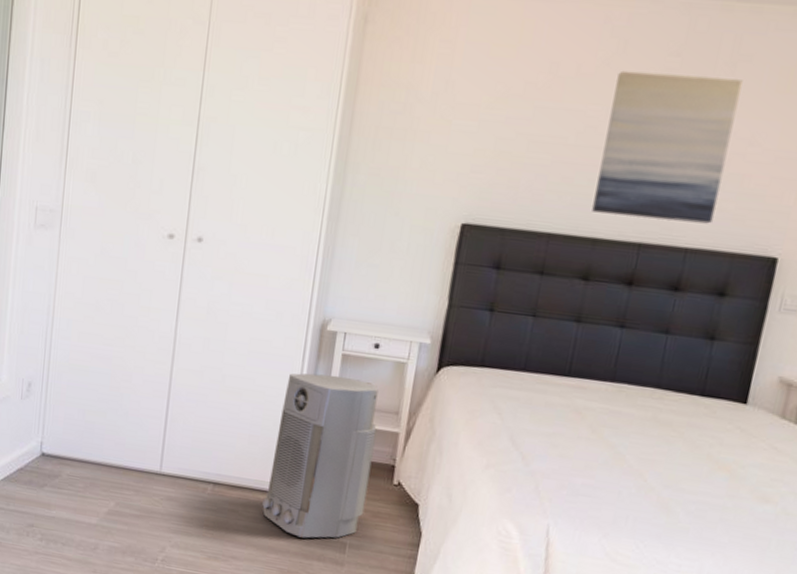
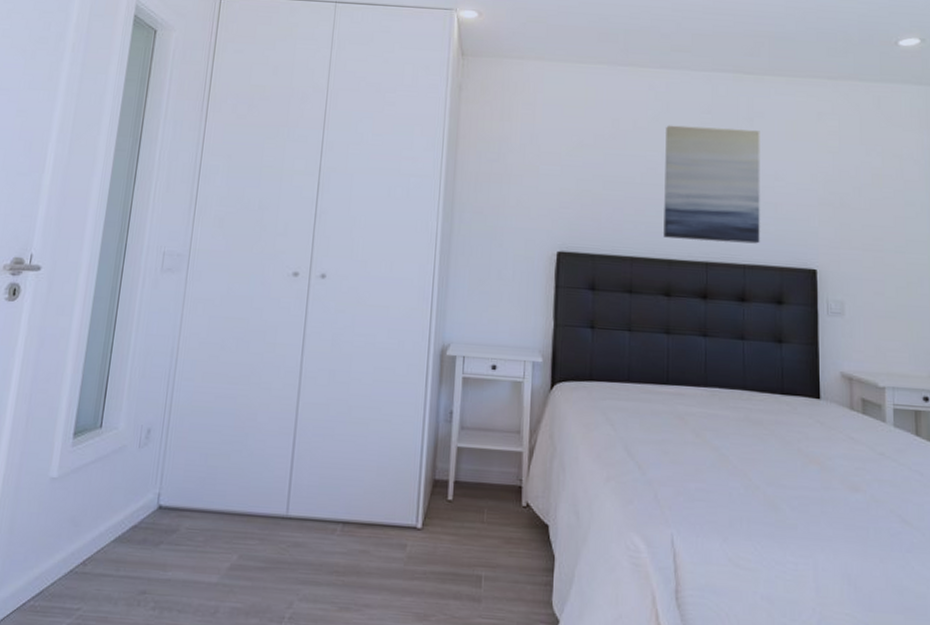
air purifier: present [262,373,379,538] -> none [394,398,501,575]

